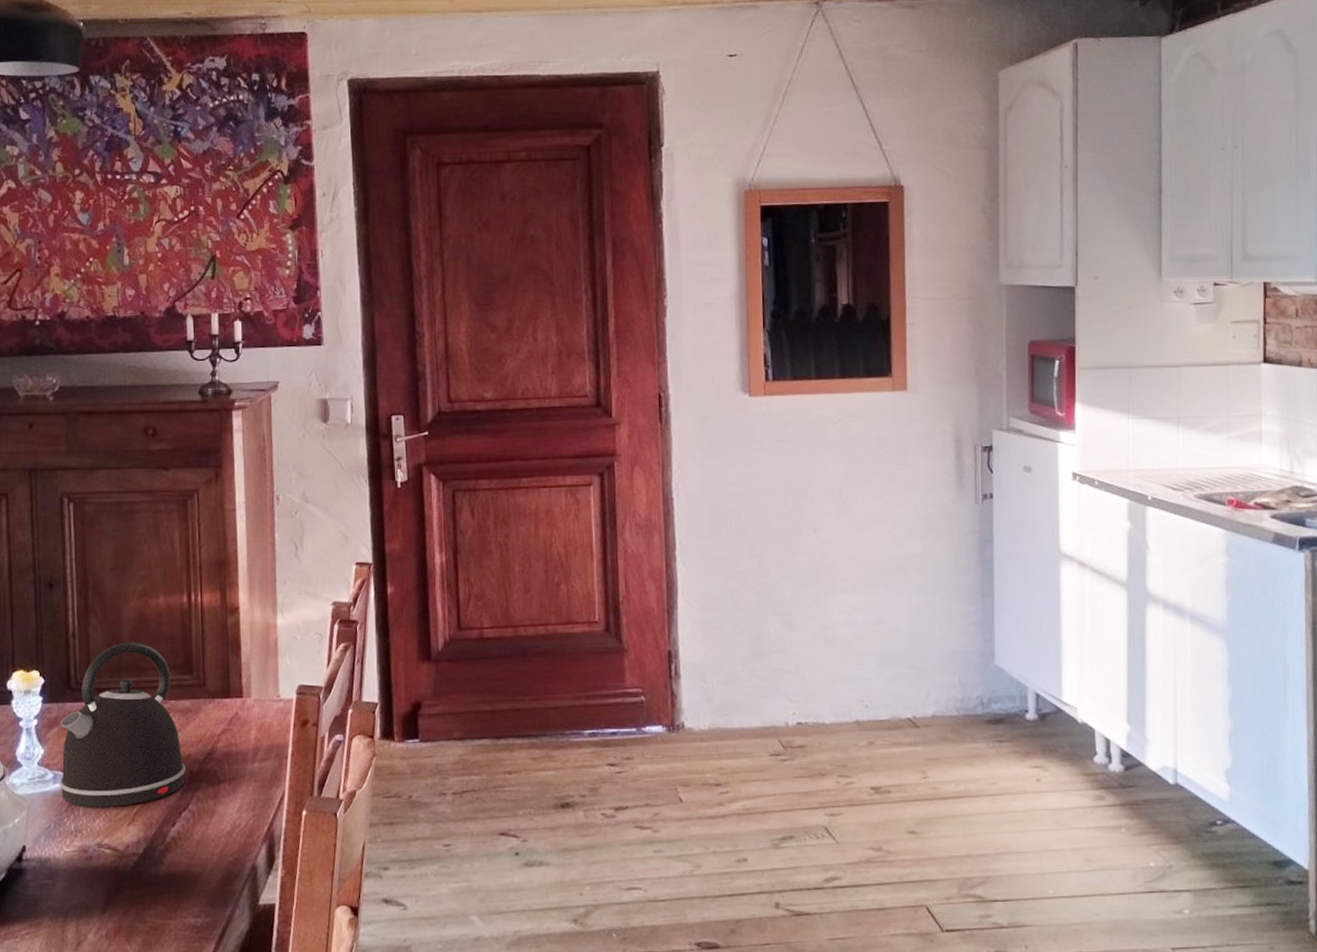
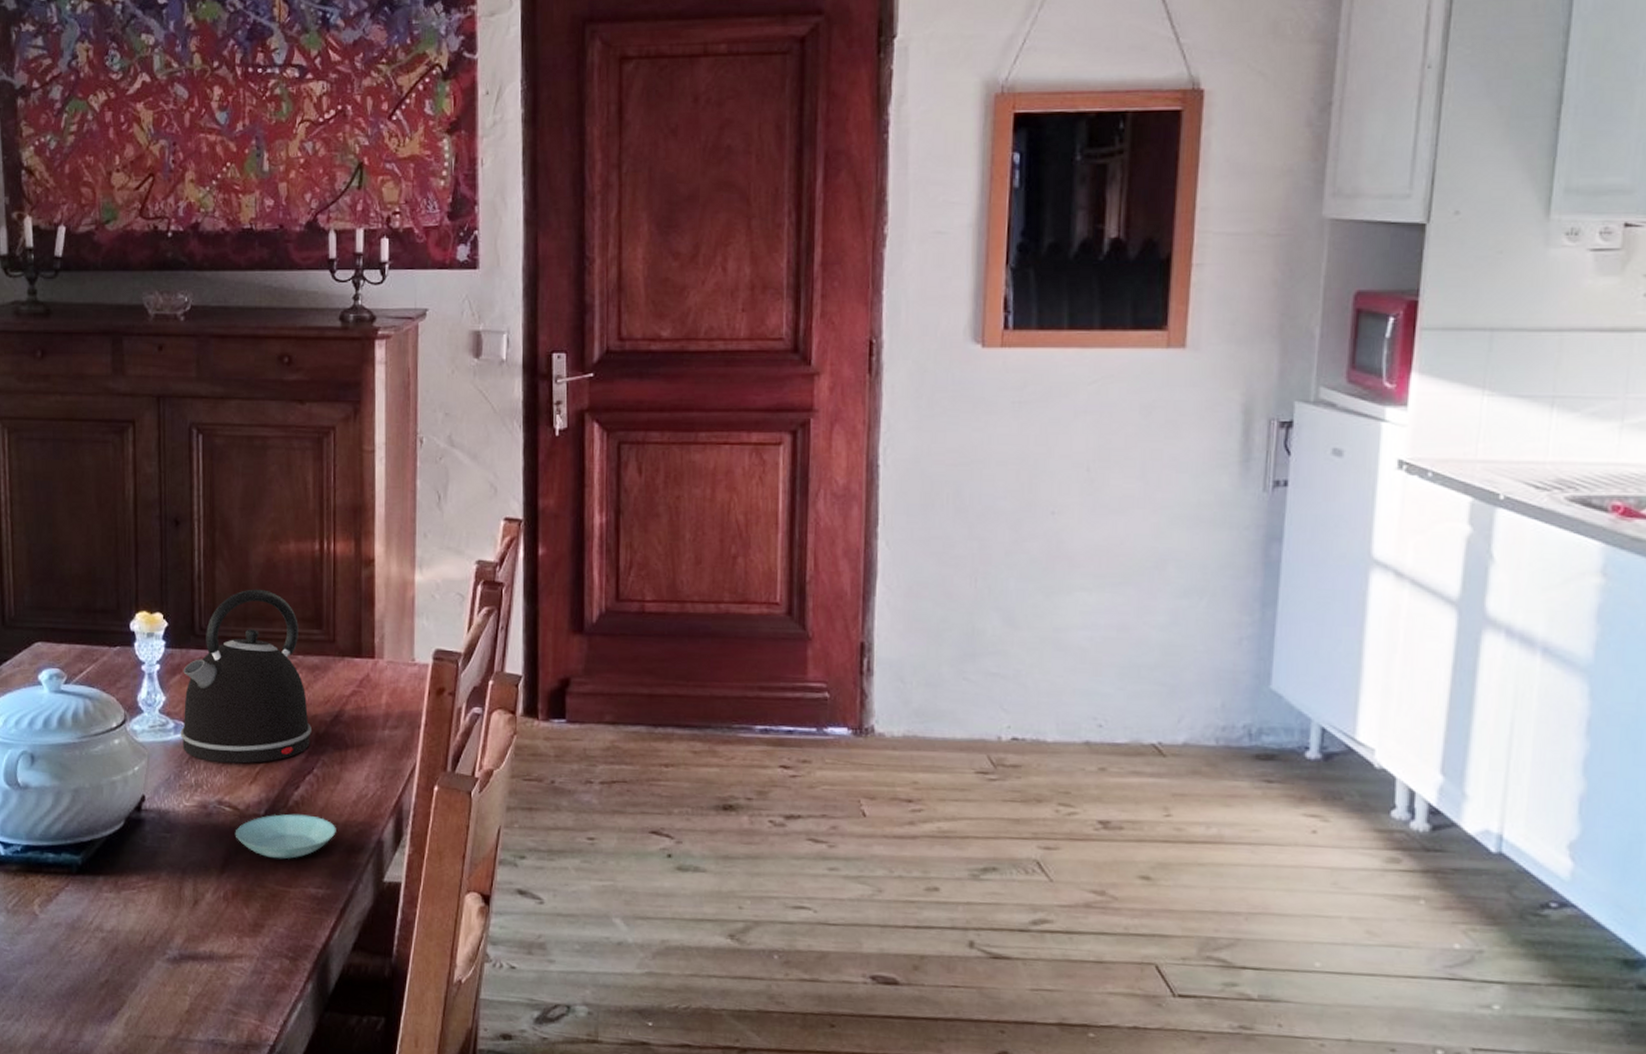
saucer: none [115,849,212,894] -> present [235,813,336,860]

